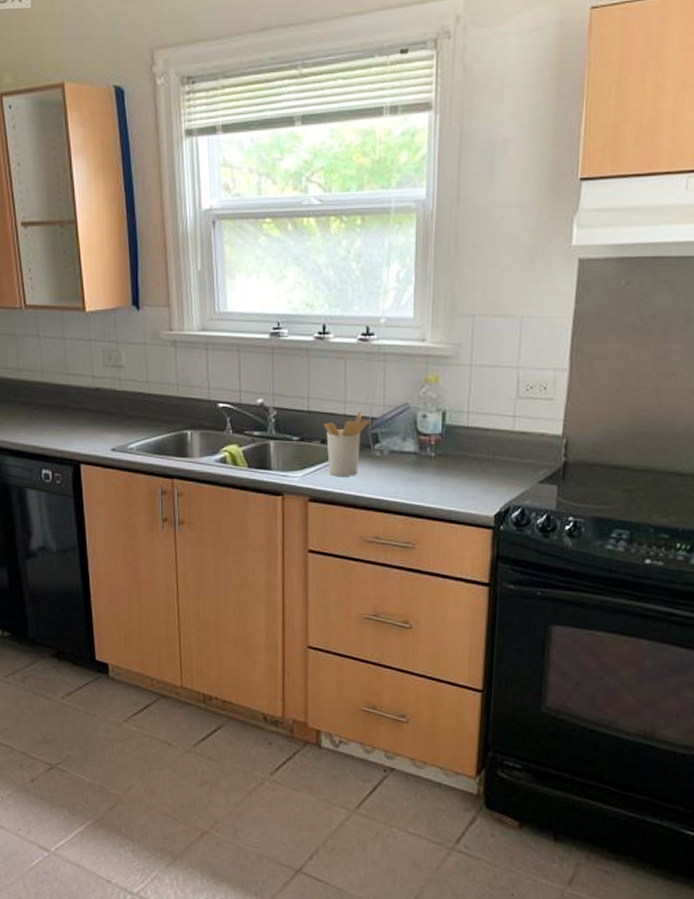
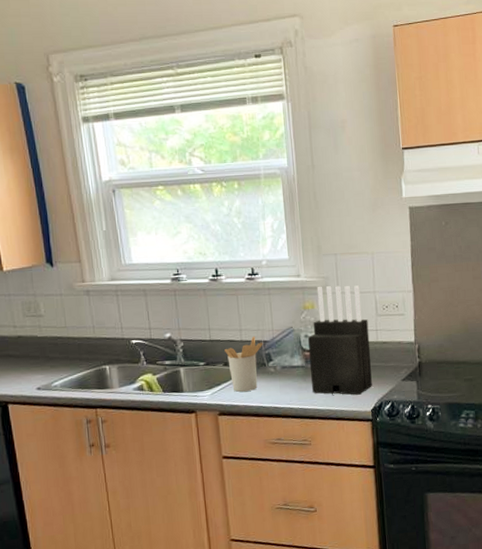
knife block: none [423,354,505,495] -> present [307,285,372,395]

